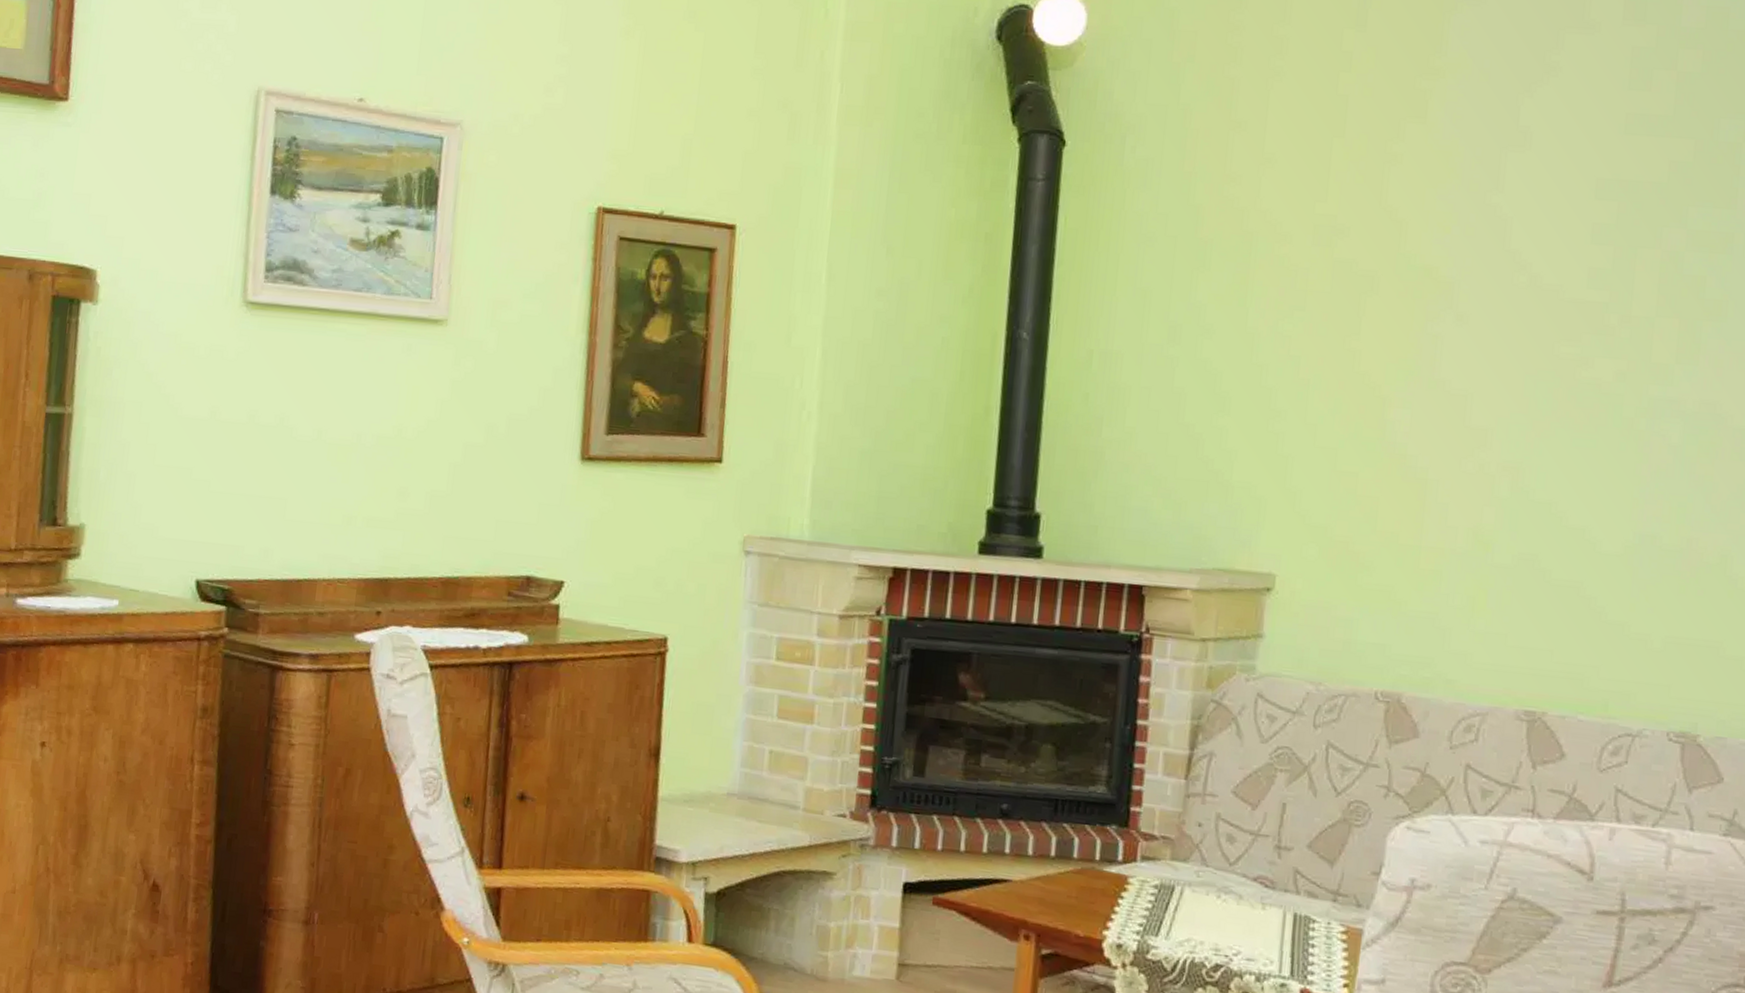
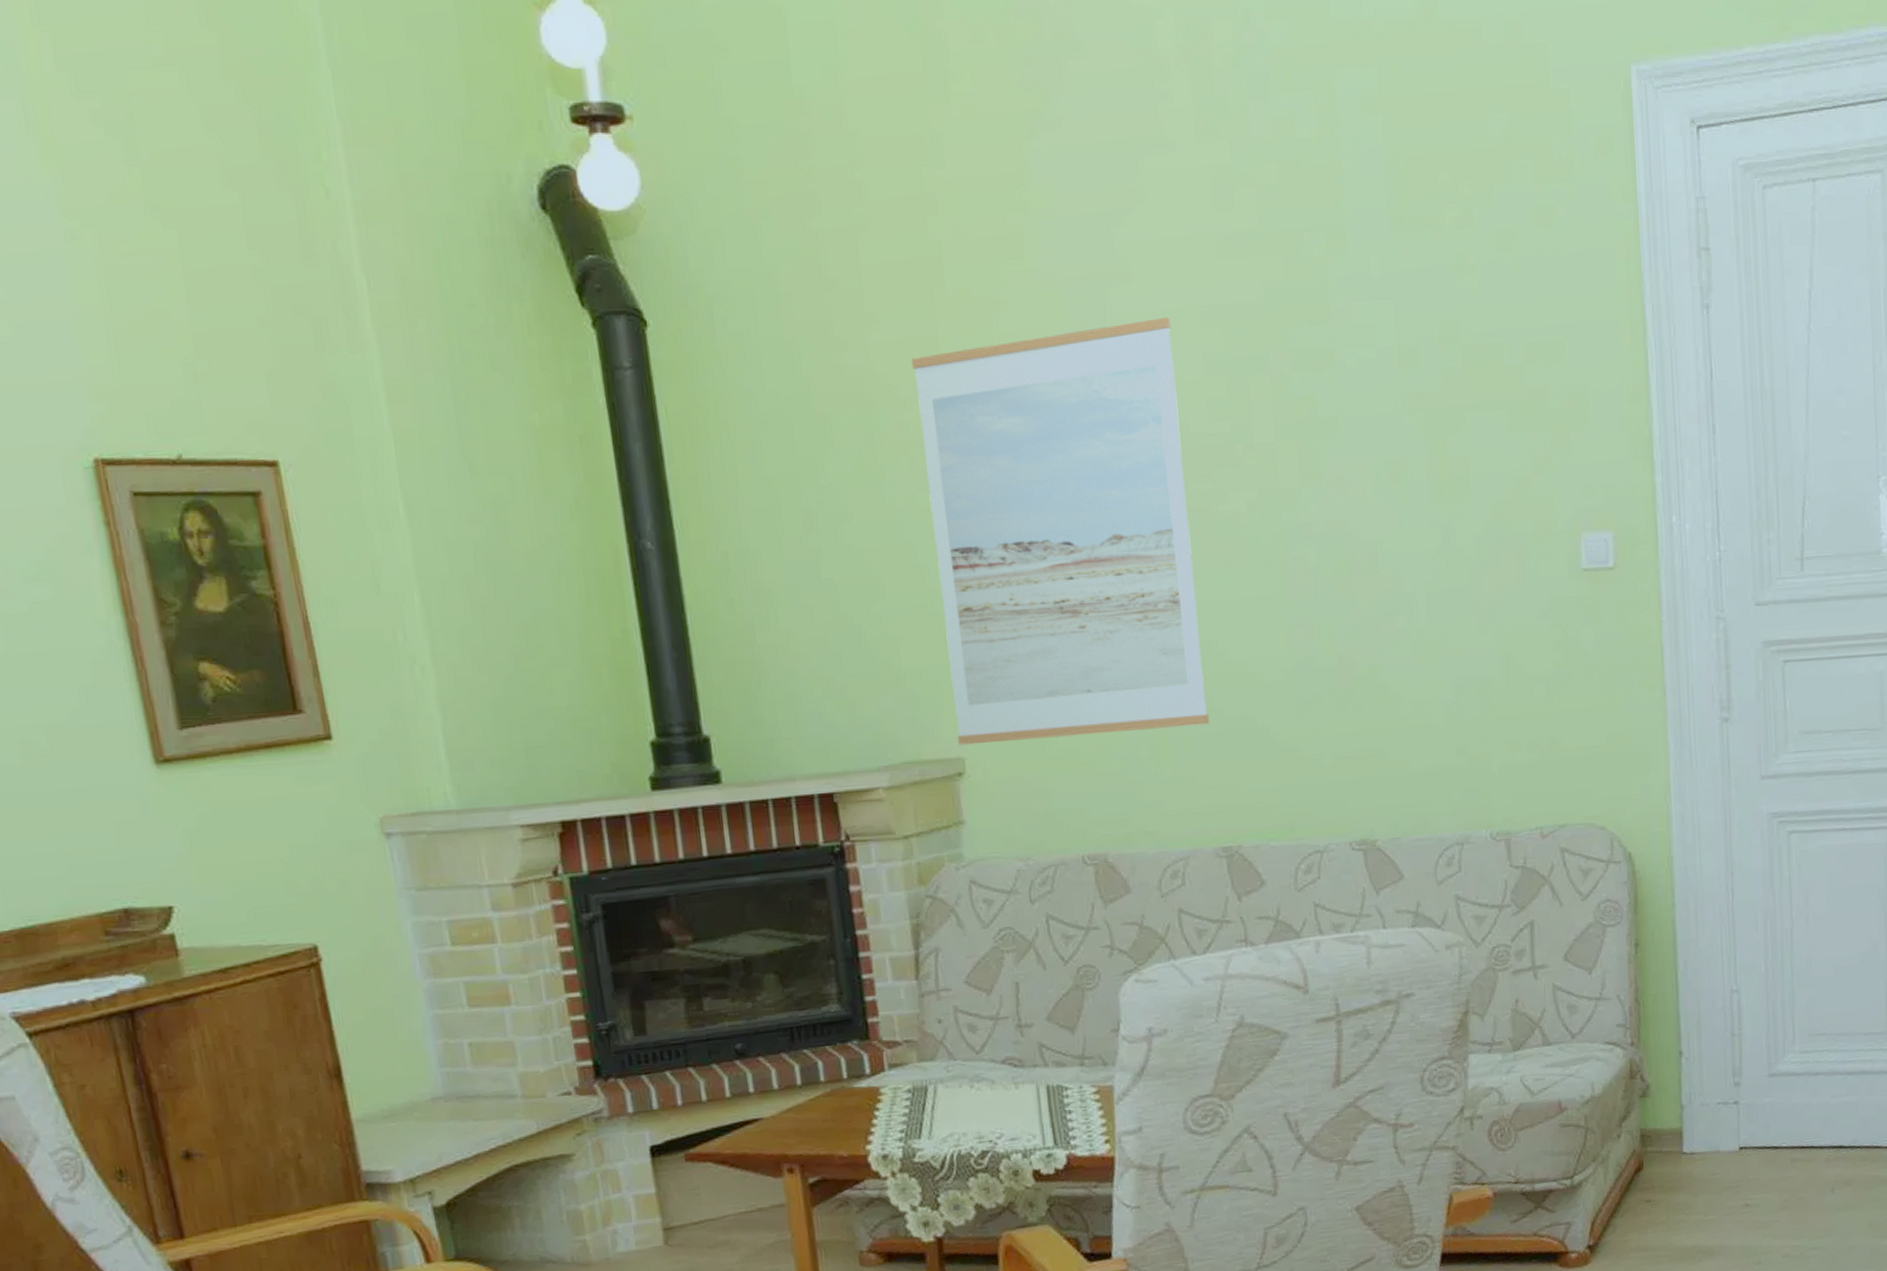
wall art: none [1273,185,1565,585] -> present [911,317,1210,746]

